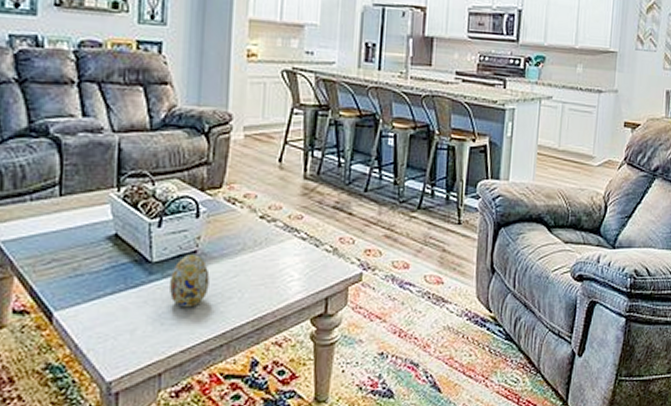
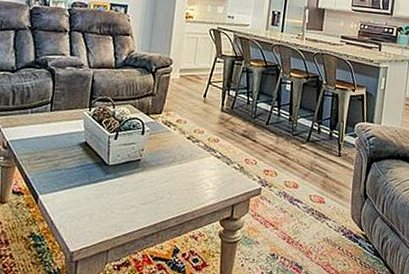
decorative egg: present [170,254,210,308] -> none [119,161,148,202]

